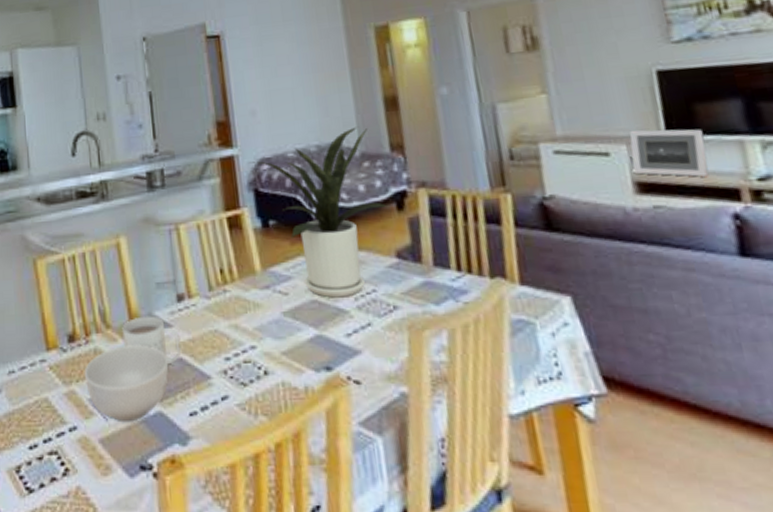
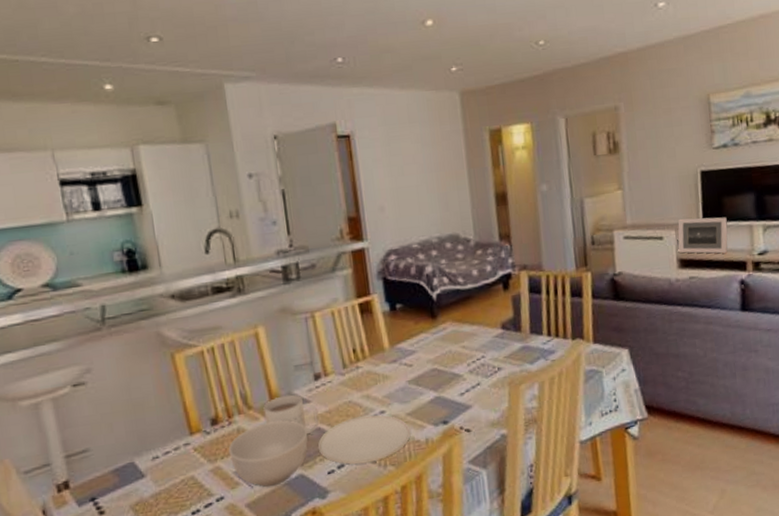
plate: none [180,349,287,409] -> present [318,414,411,465]
house plant: present [250,126,387,298] -> none [379,219,496,366]

